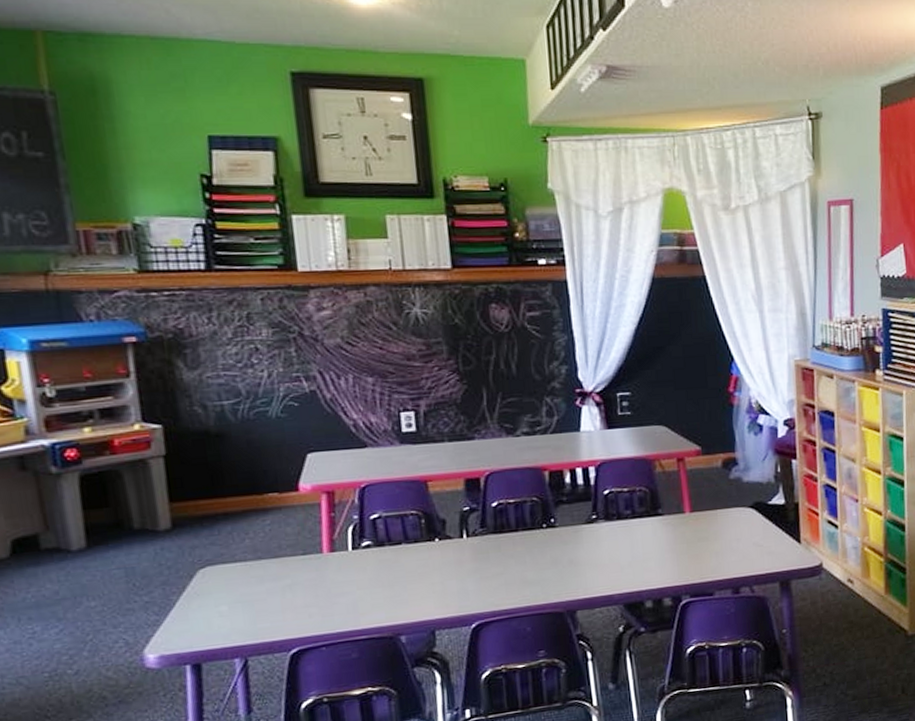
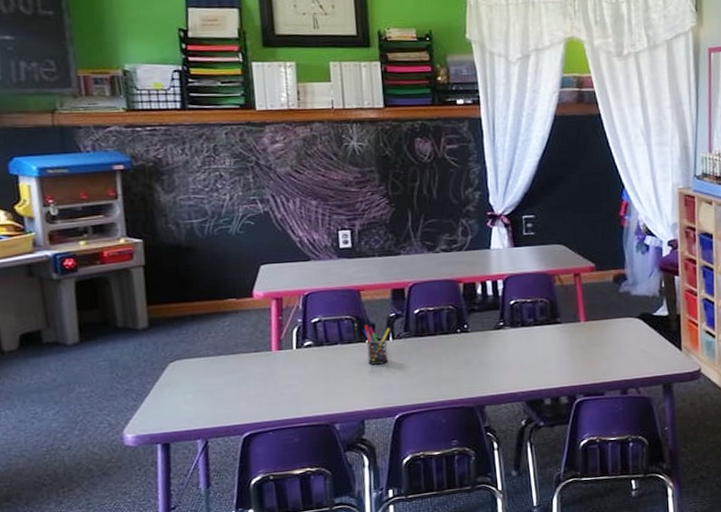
pen holder: none [431,520,464,567] -> present [363,325,390,365]

